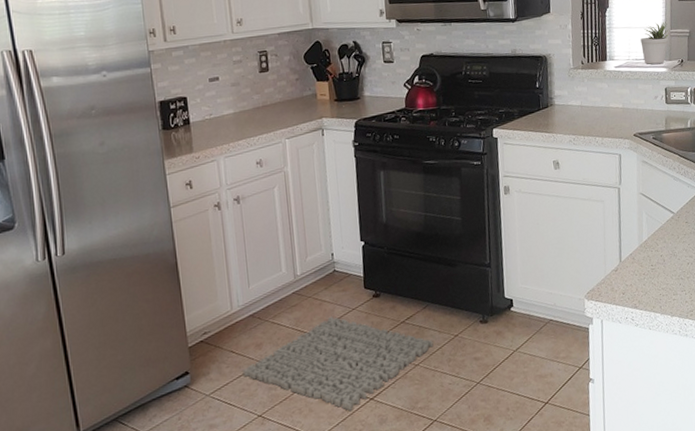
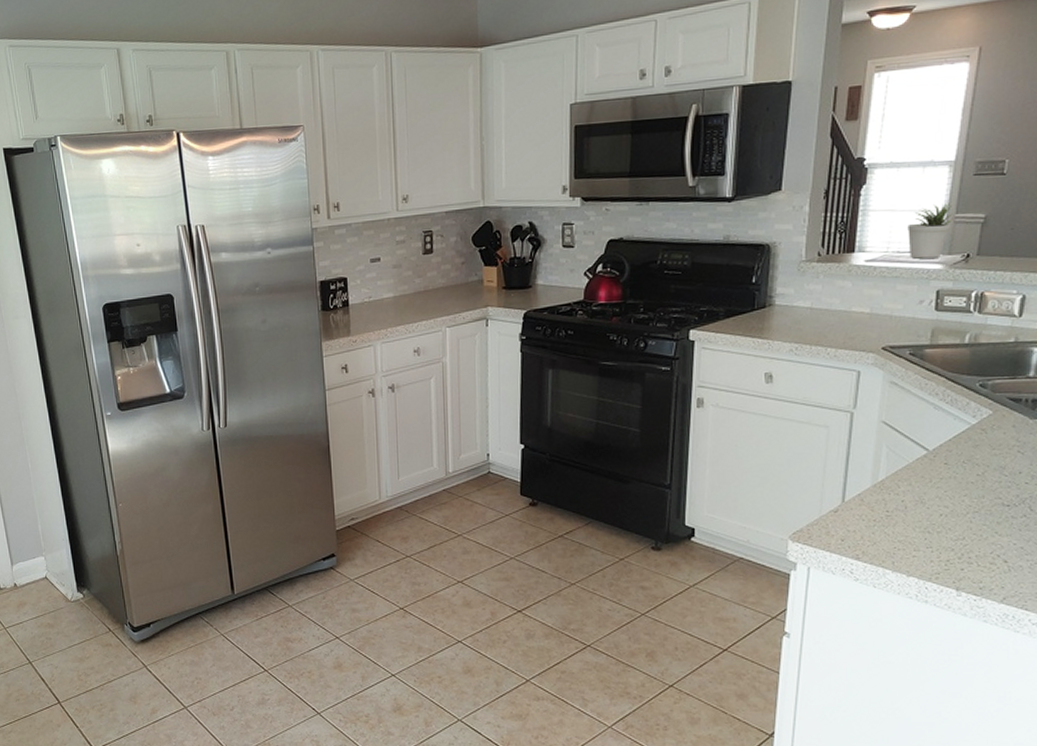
floor mat: present [242,316,434,411] -> none [387,519,594,620]

